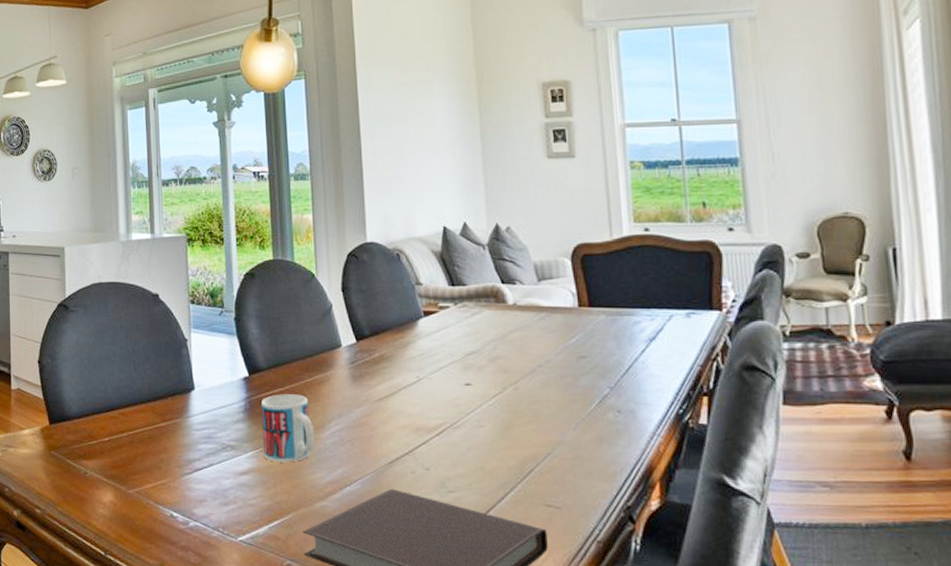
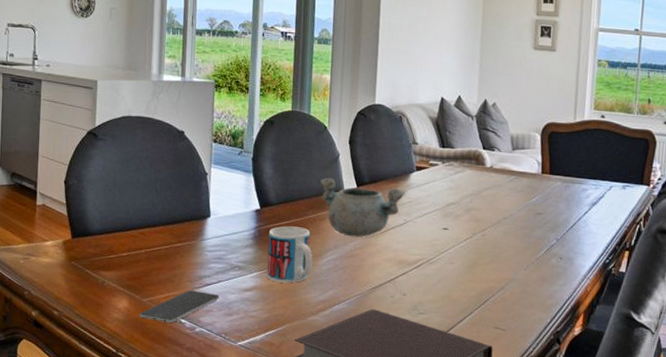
smartphone: none [126,477,213,517] -> present [138,290,220,323]
decorative bowl: none [311,333,414,402] -> present [318,177,405,238]

